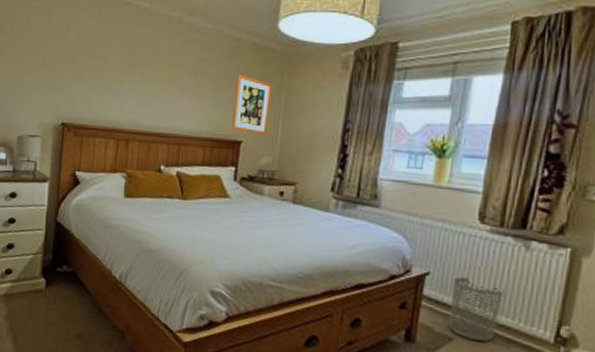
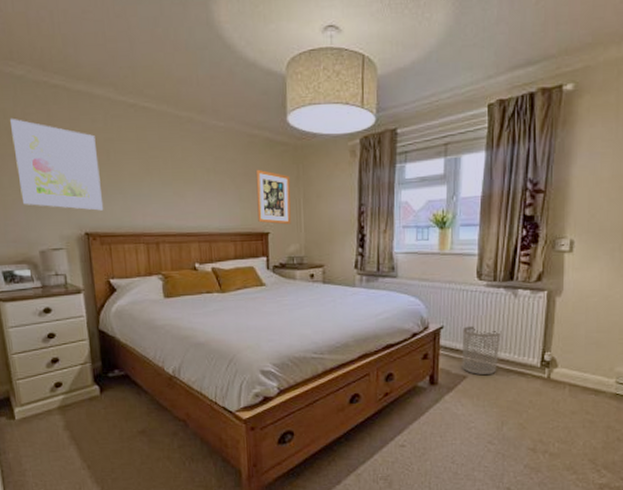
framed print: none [12,11,88,103] -> present [9,119,104,211]

